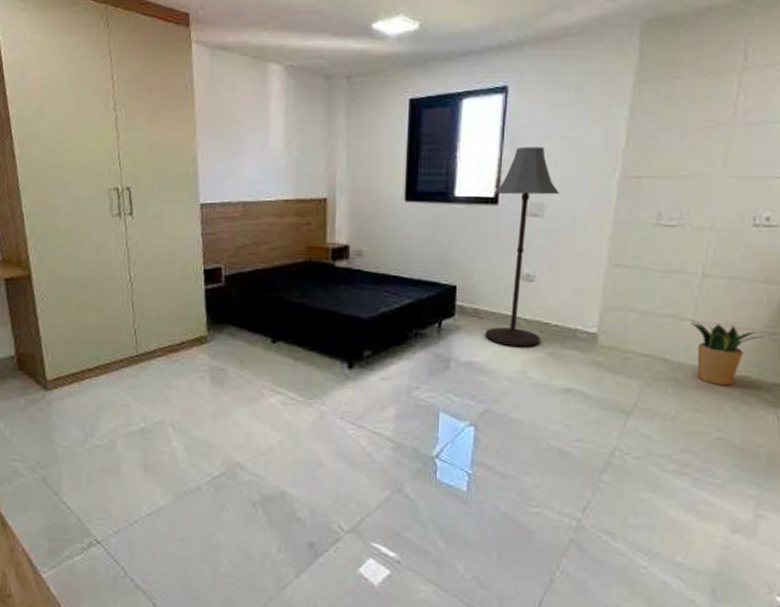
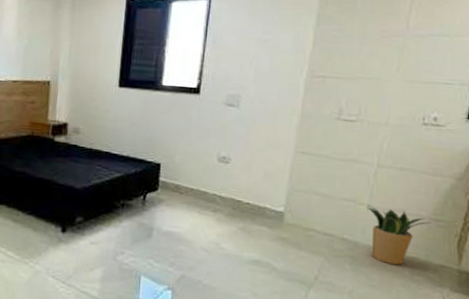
floor lamp: present [485,146,560,348] -> none [184,45,255,222]

